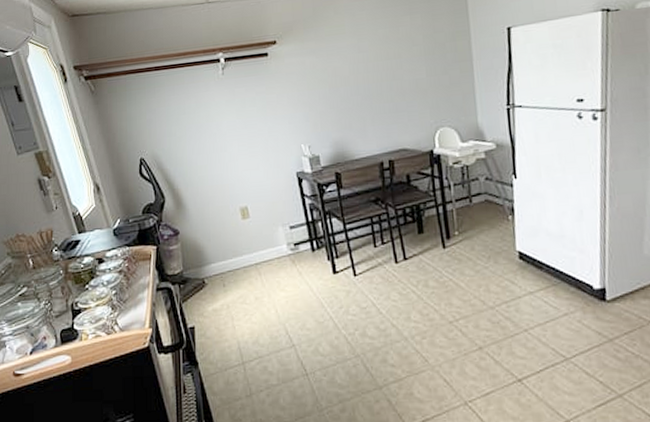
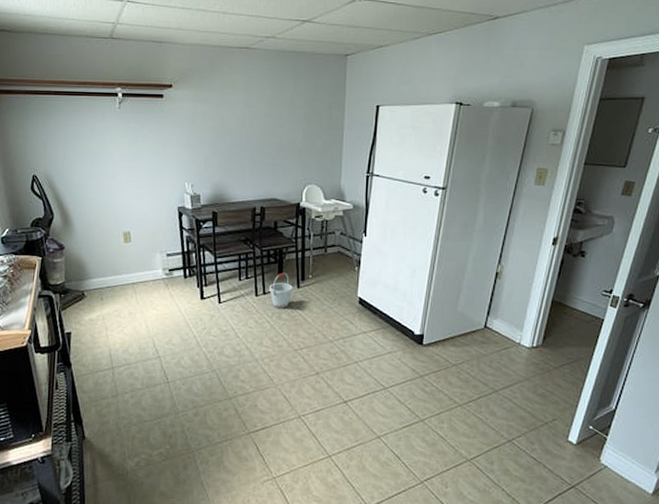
bucket: none [409,232,438,275] -> present [268,273,293,308]

